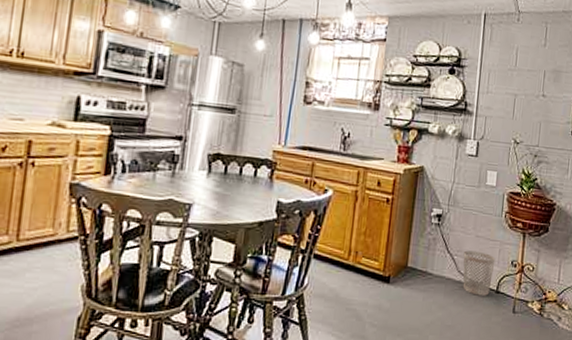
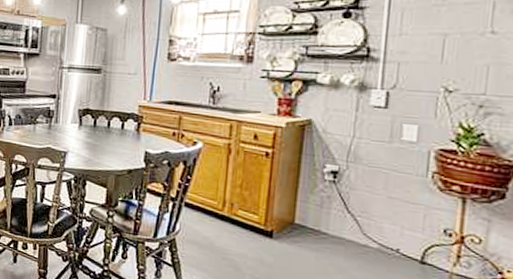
wastebasket: present [463,250,496,296] -> none [369,212,419,266]

